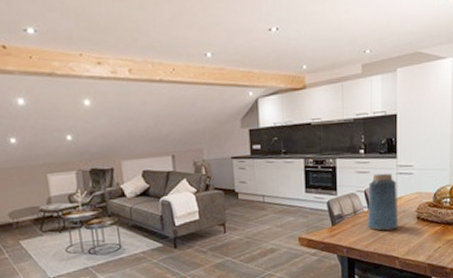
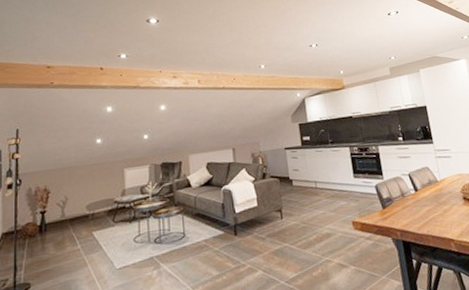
vase: present [367,173,399,231] -> none [411,157,447,213]

